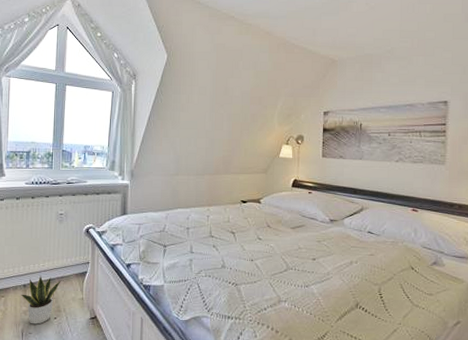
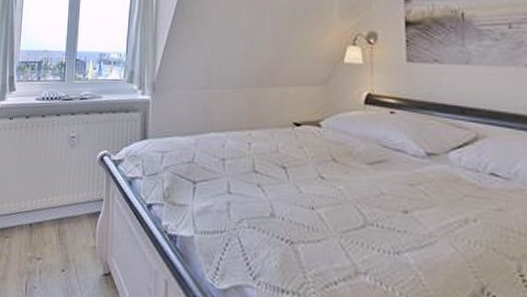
potted plant: present [21,275,62,325] -> none [26,212,72,277]

